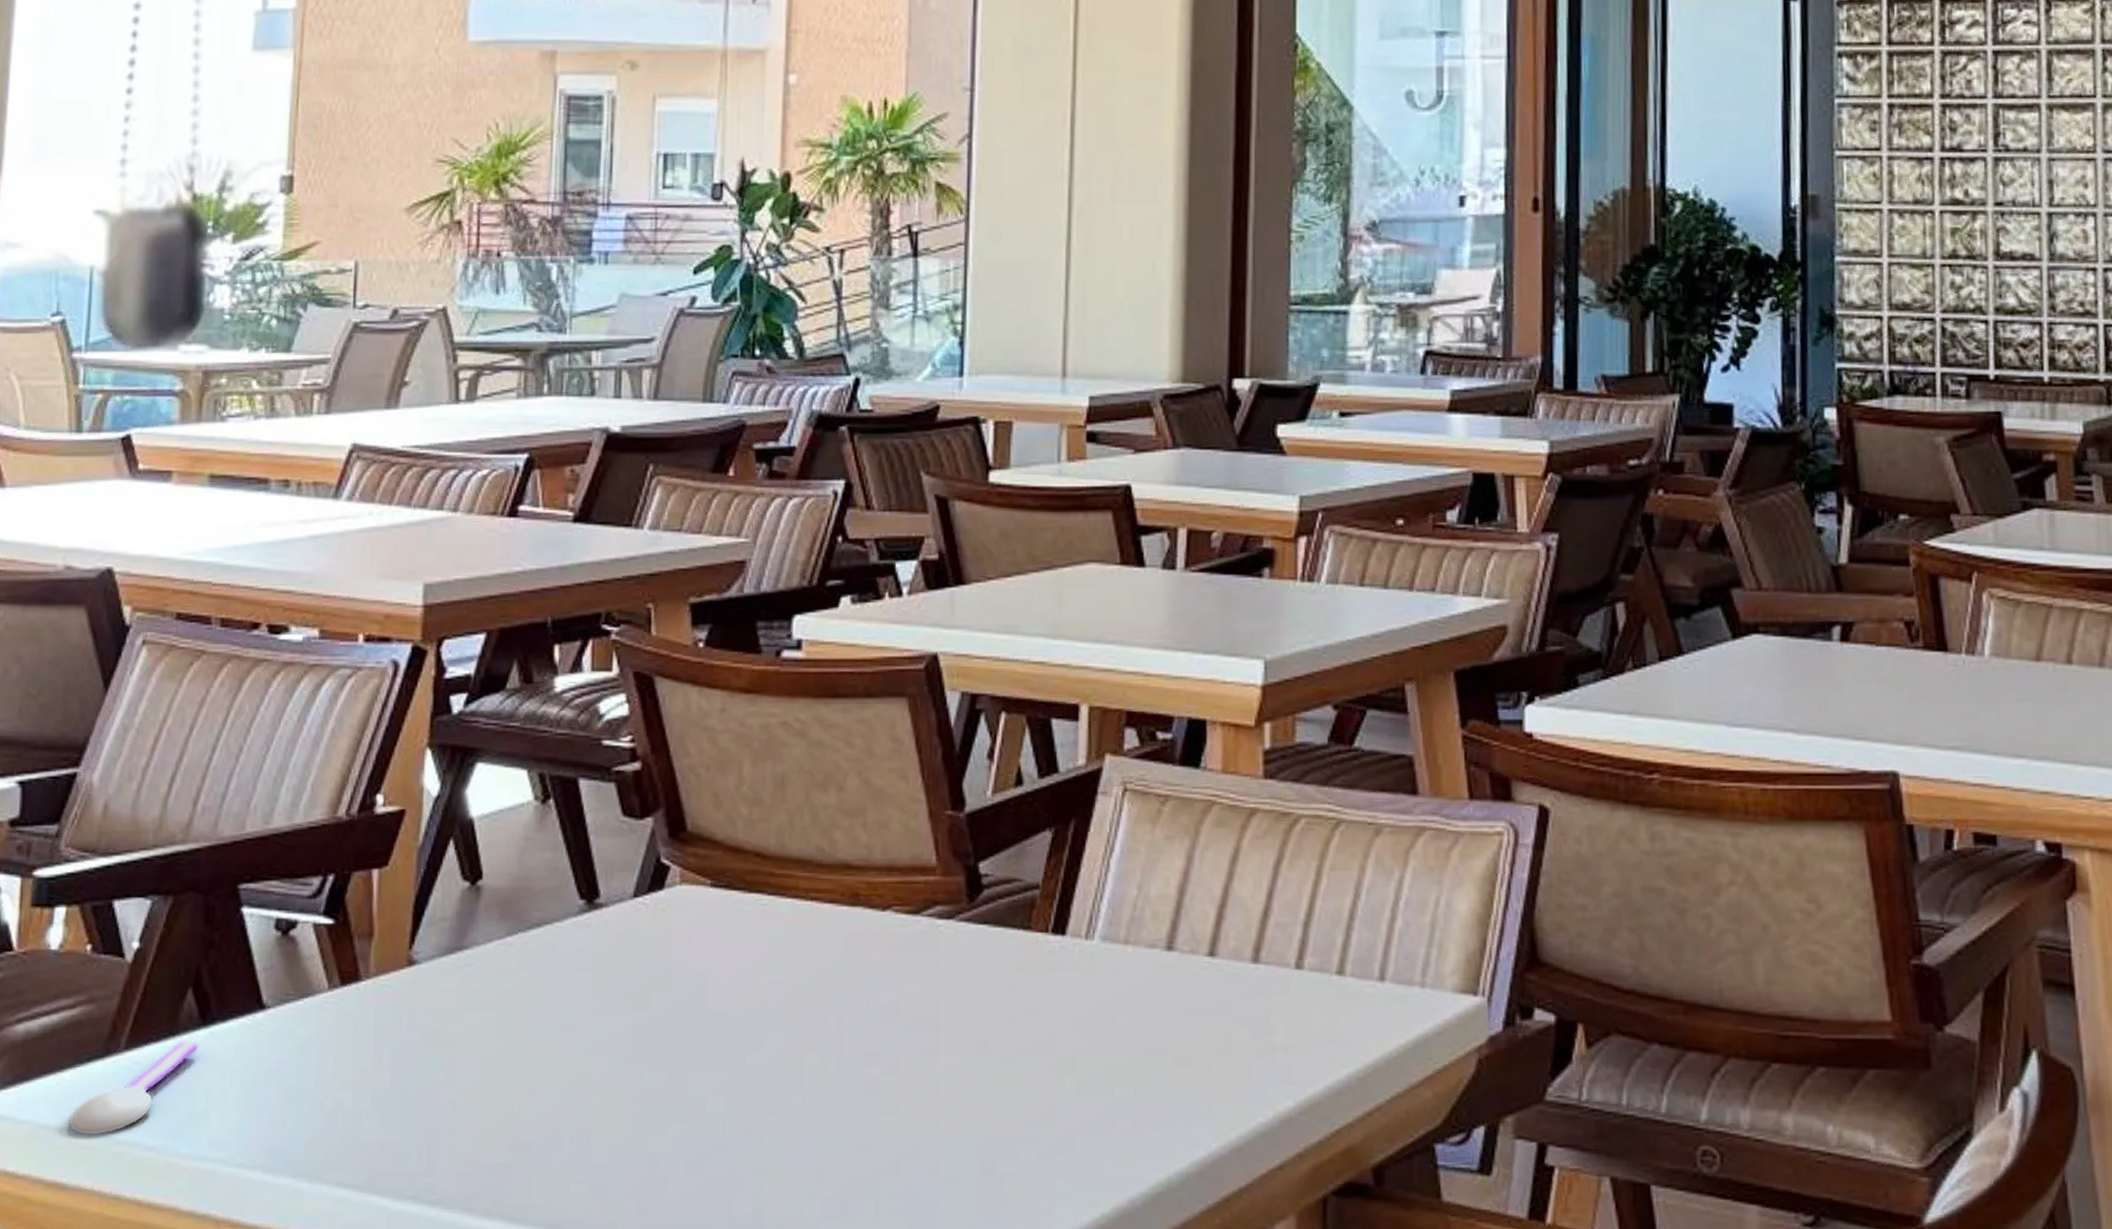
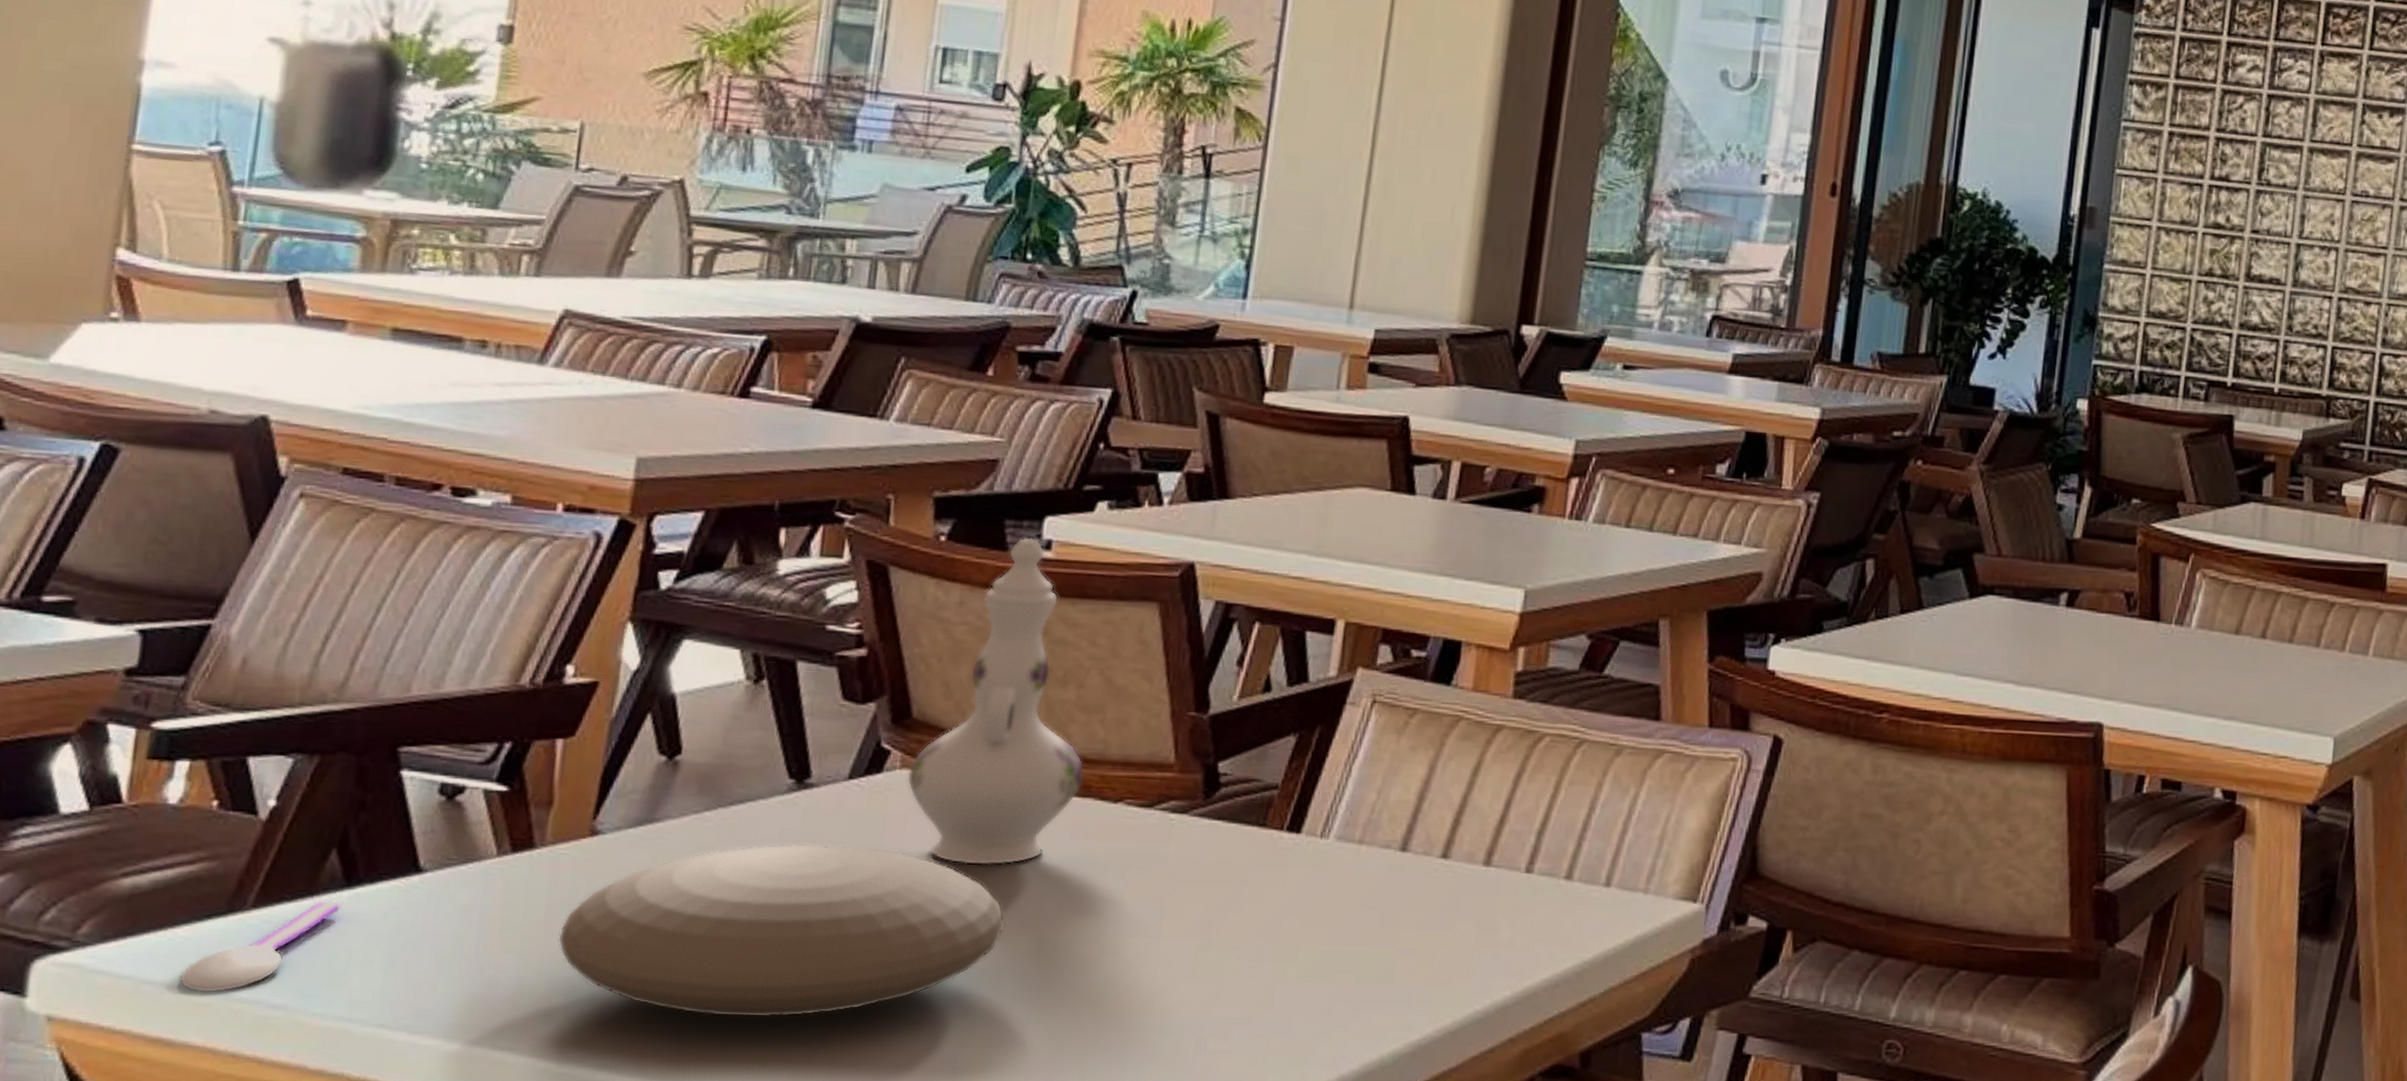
plate: none [386,965,790,1149] -> present [558,843,1006,1018]
ewer: none [687,638,853,982] -> present [907,537,1085,866]

